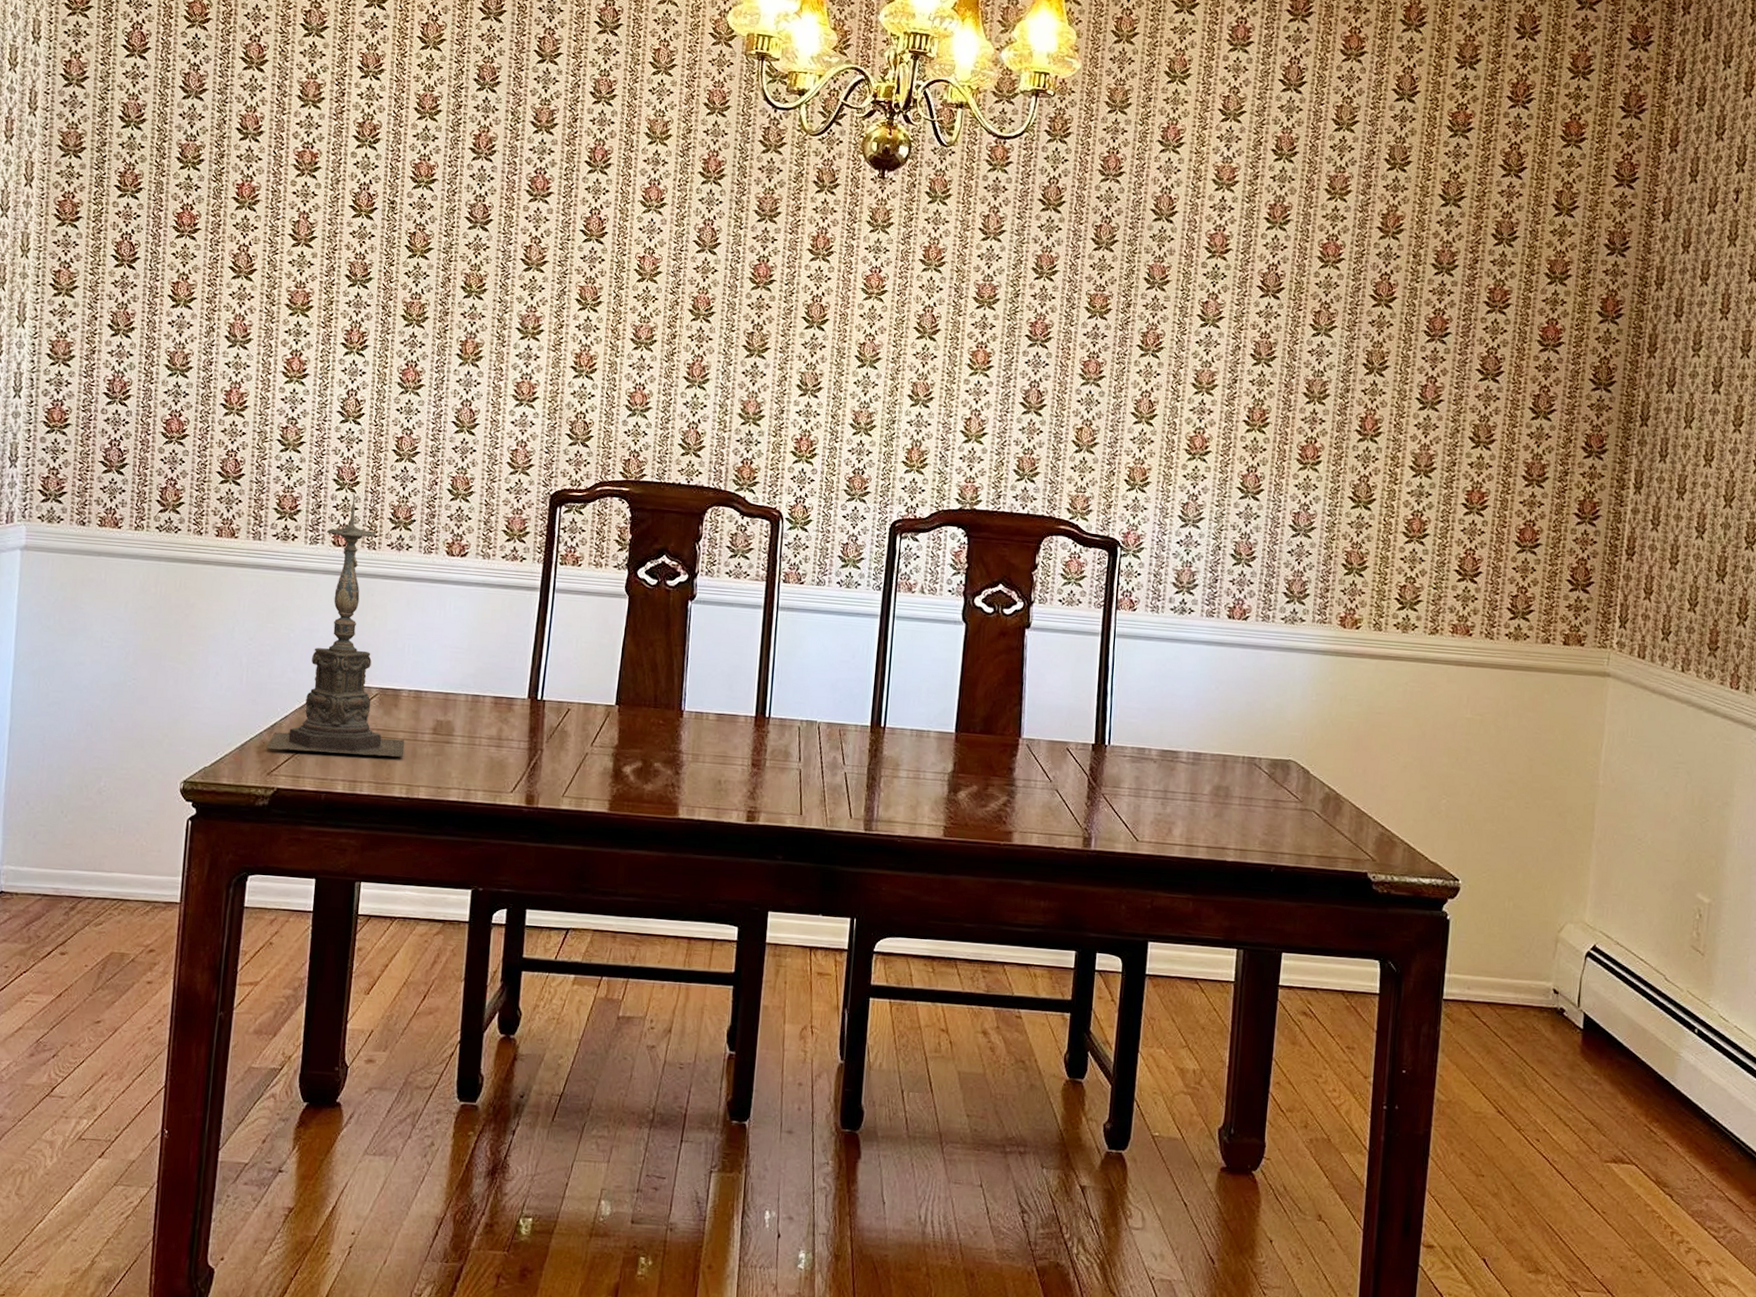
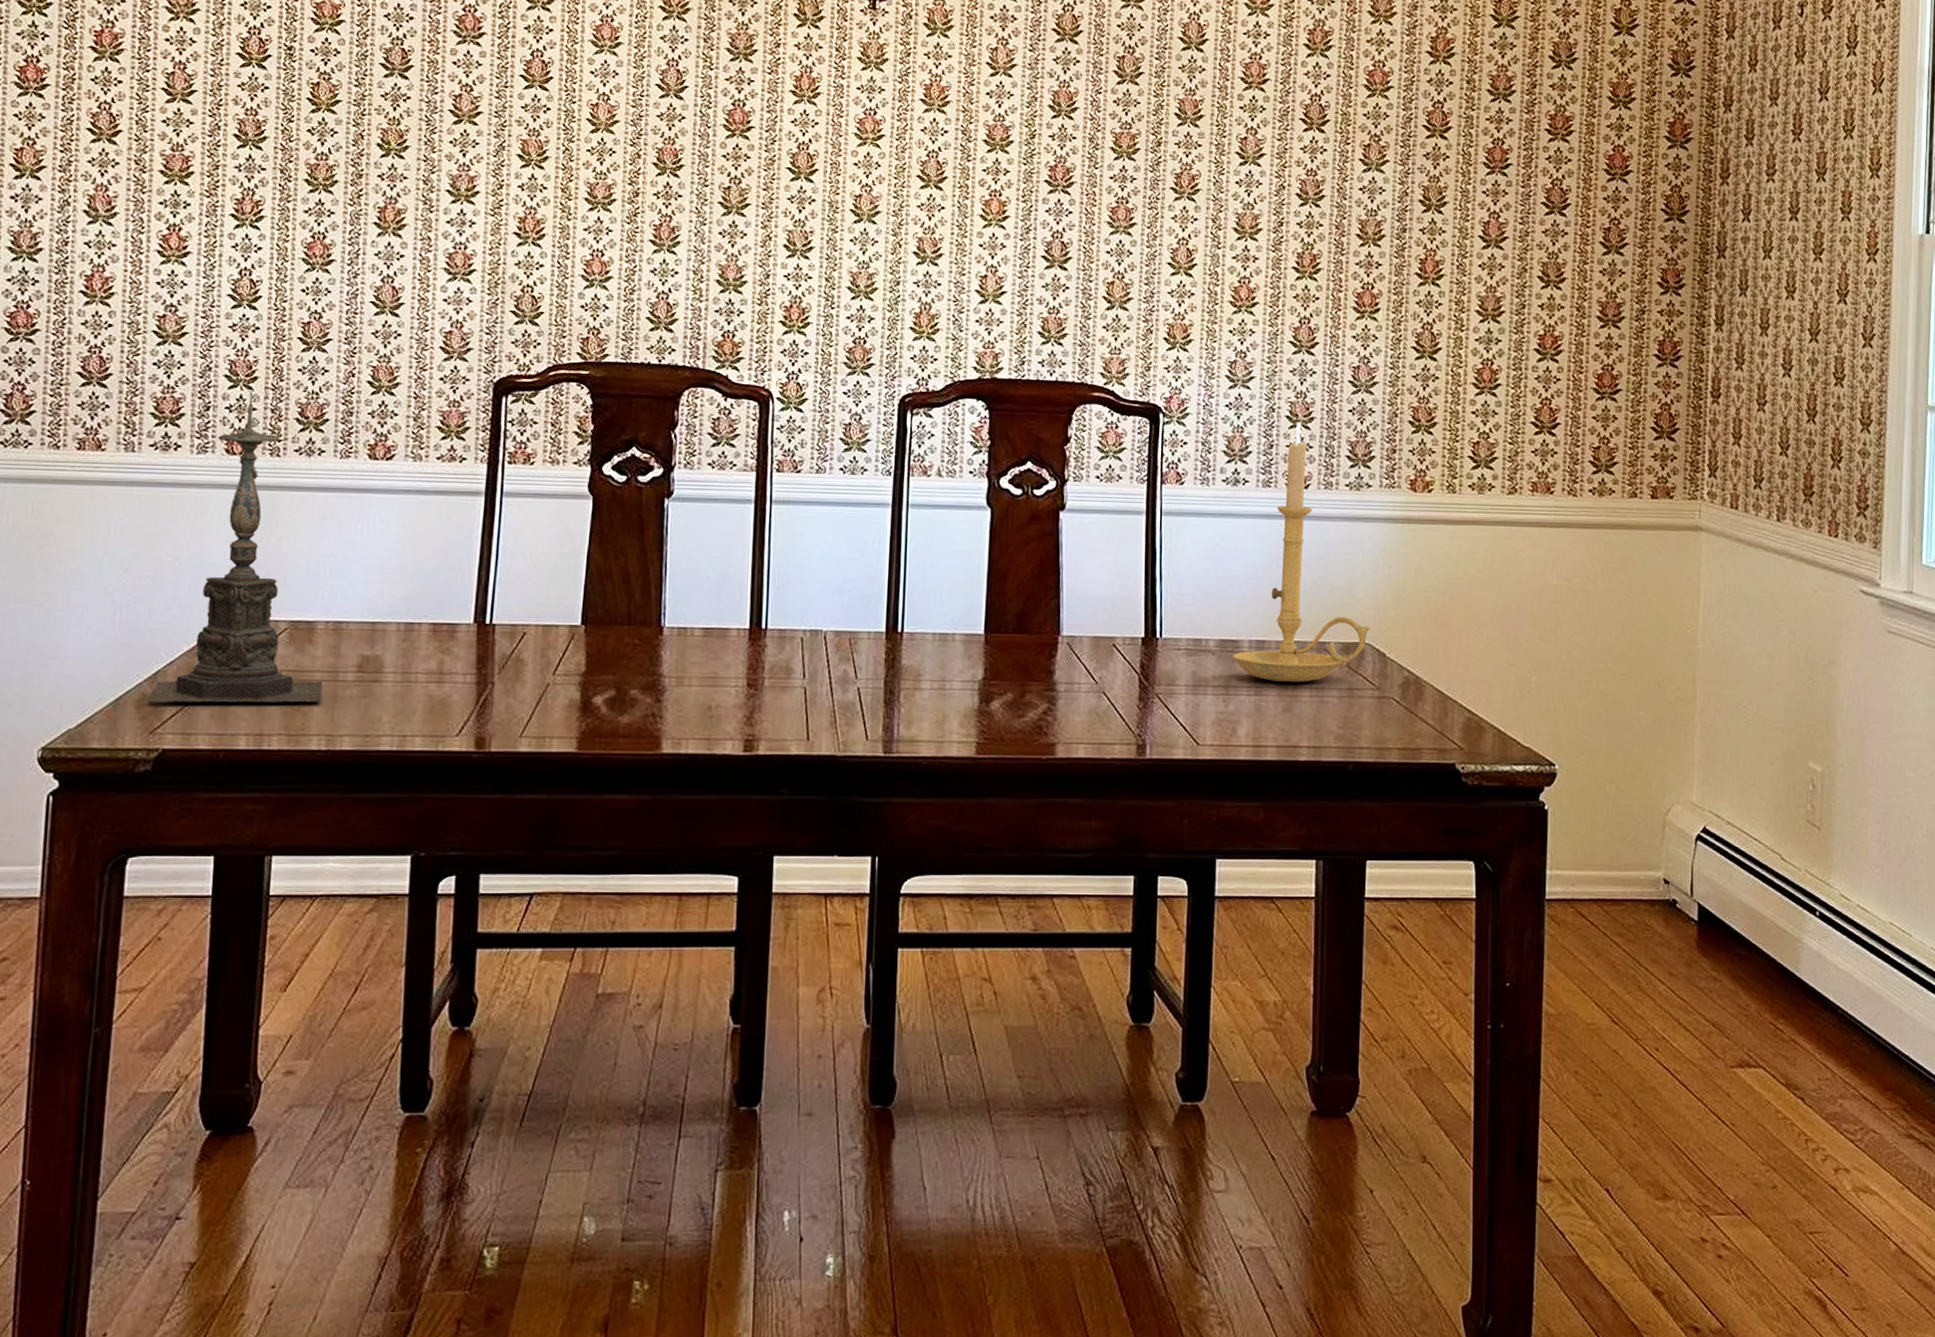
candle holder: none [1172,560,1297,792] -> present [1233,422,1370,683]

